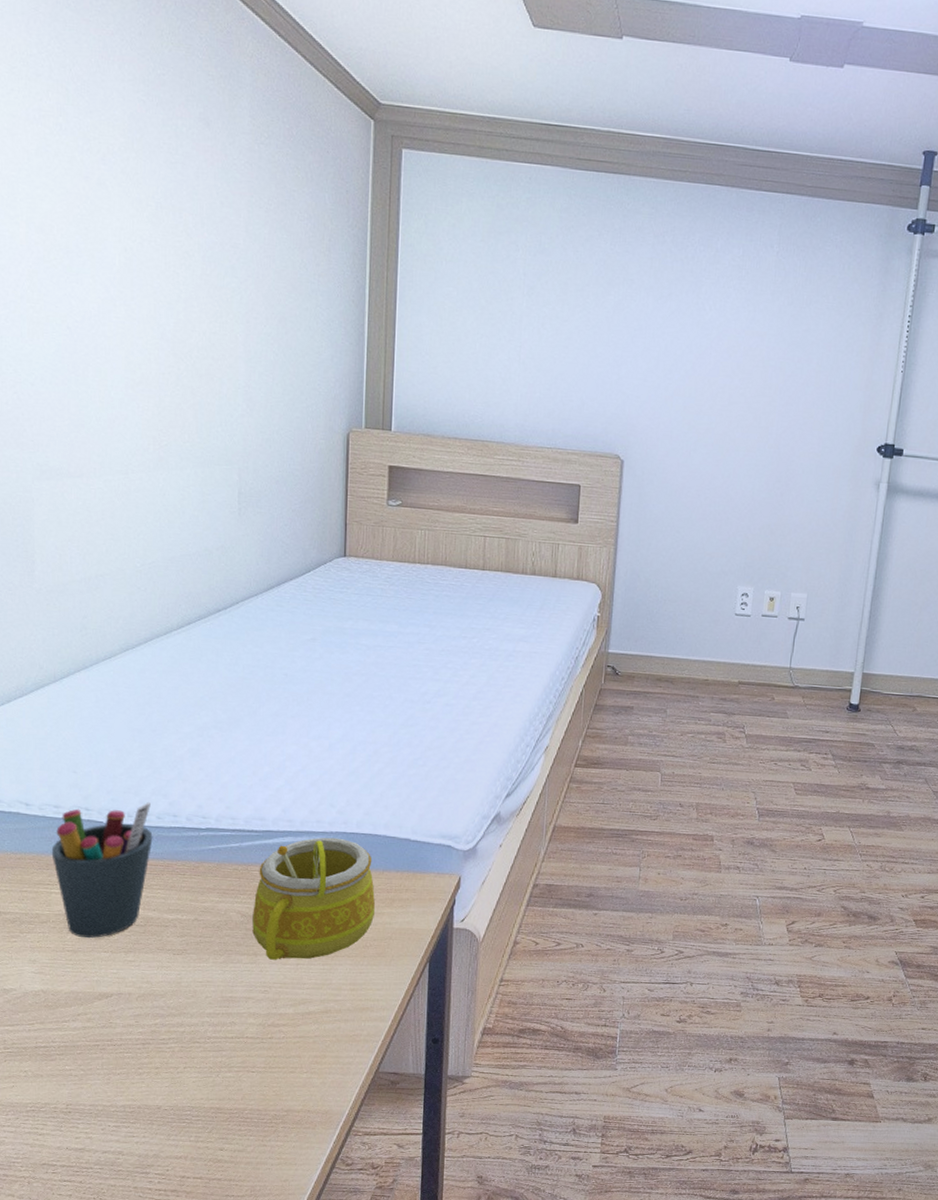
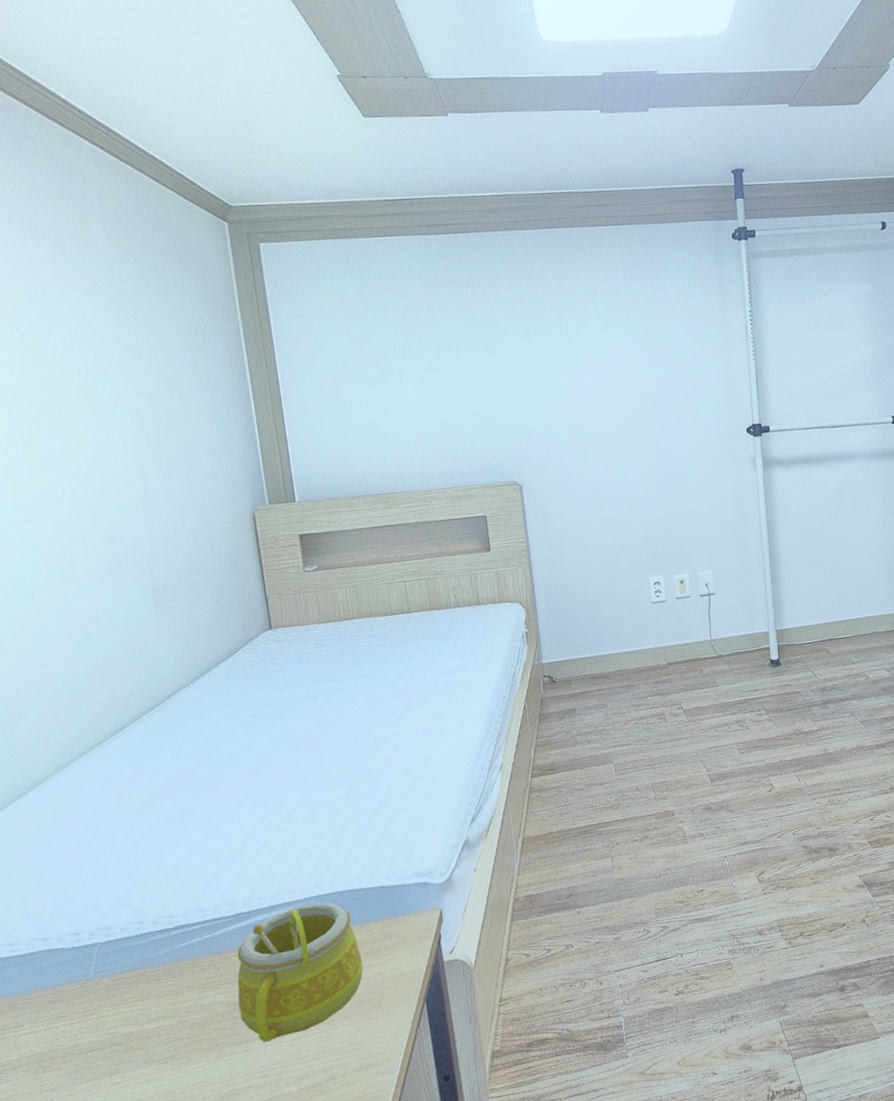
pen holder: present [51,802,153,938] -> none [12,916,121,1073]

